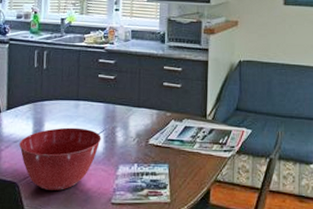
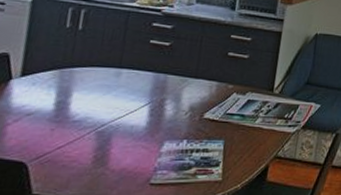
mixing bowl: present [19,127,101,190] -> none [34,98,146,171]

